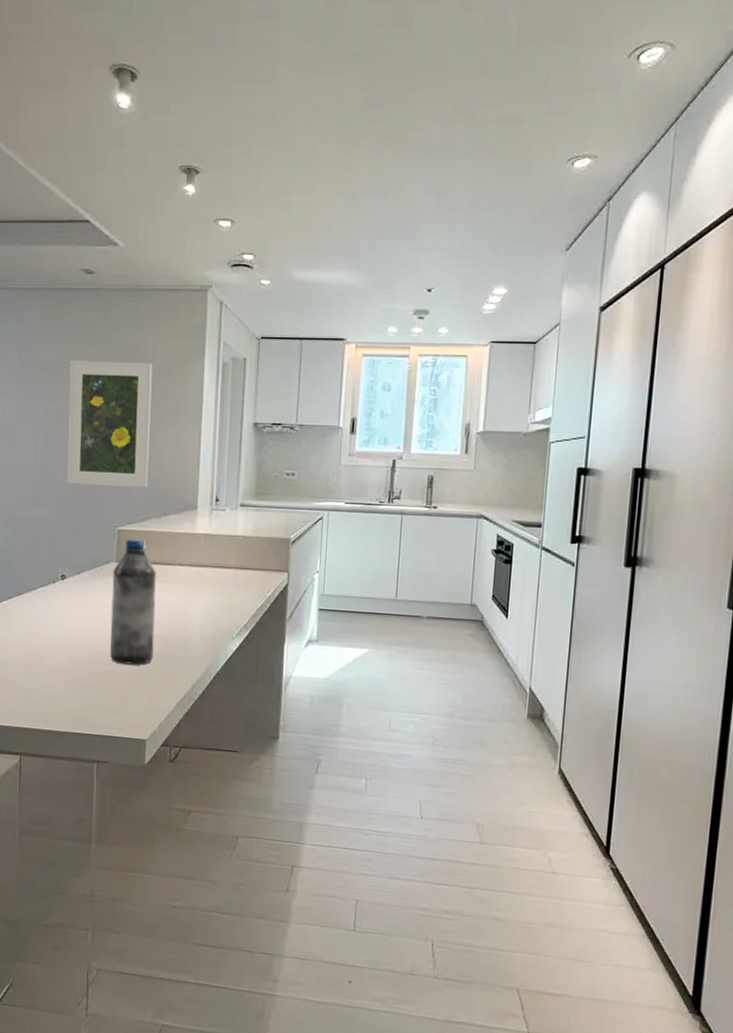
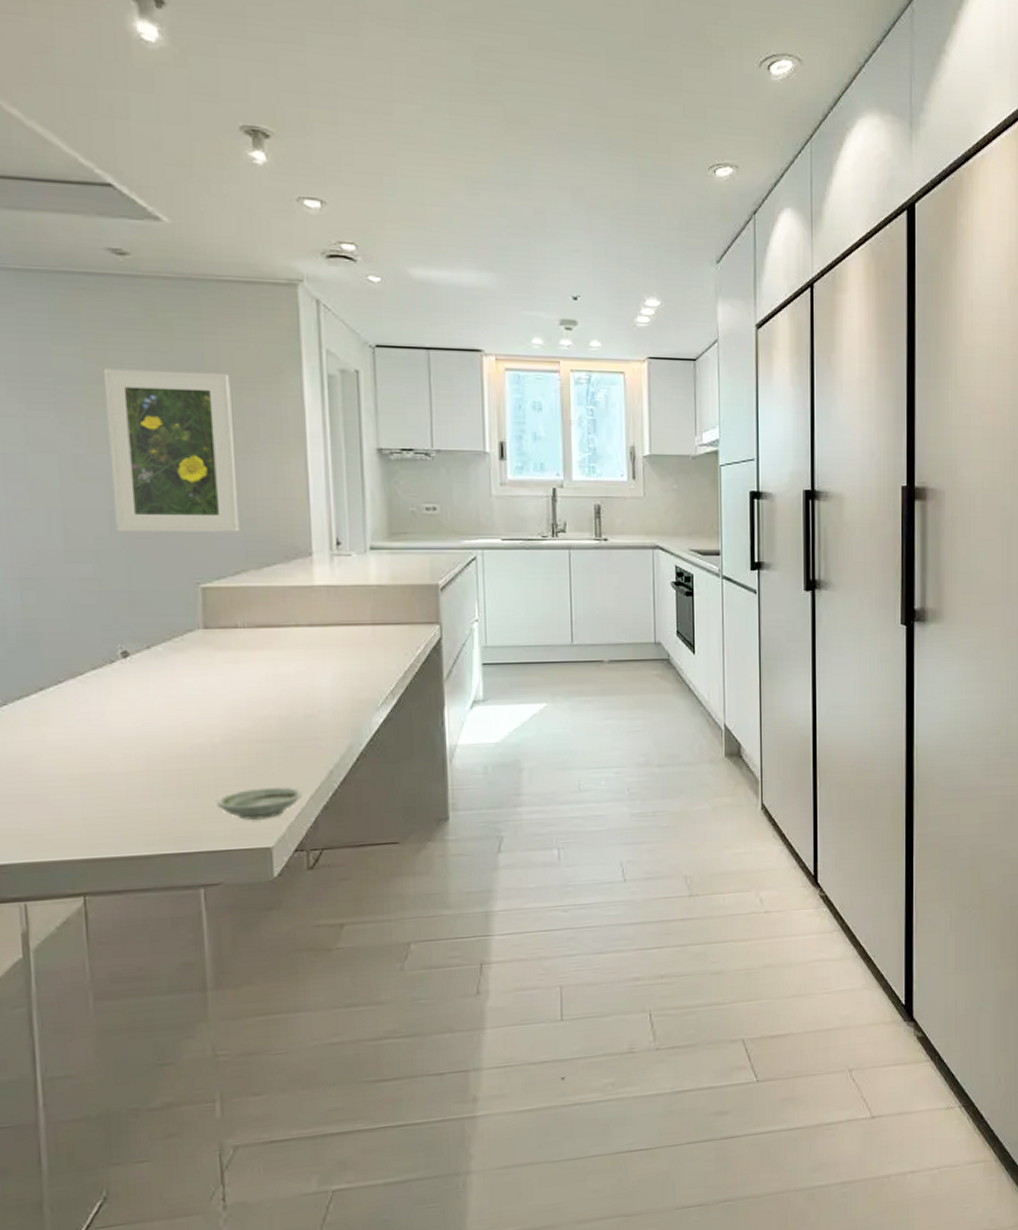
water bottle: present [110,539,156,665] -> none [200,598,271,757]
saucer: none [112,691,172,717] -> present [217,786,303,820]

